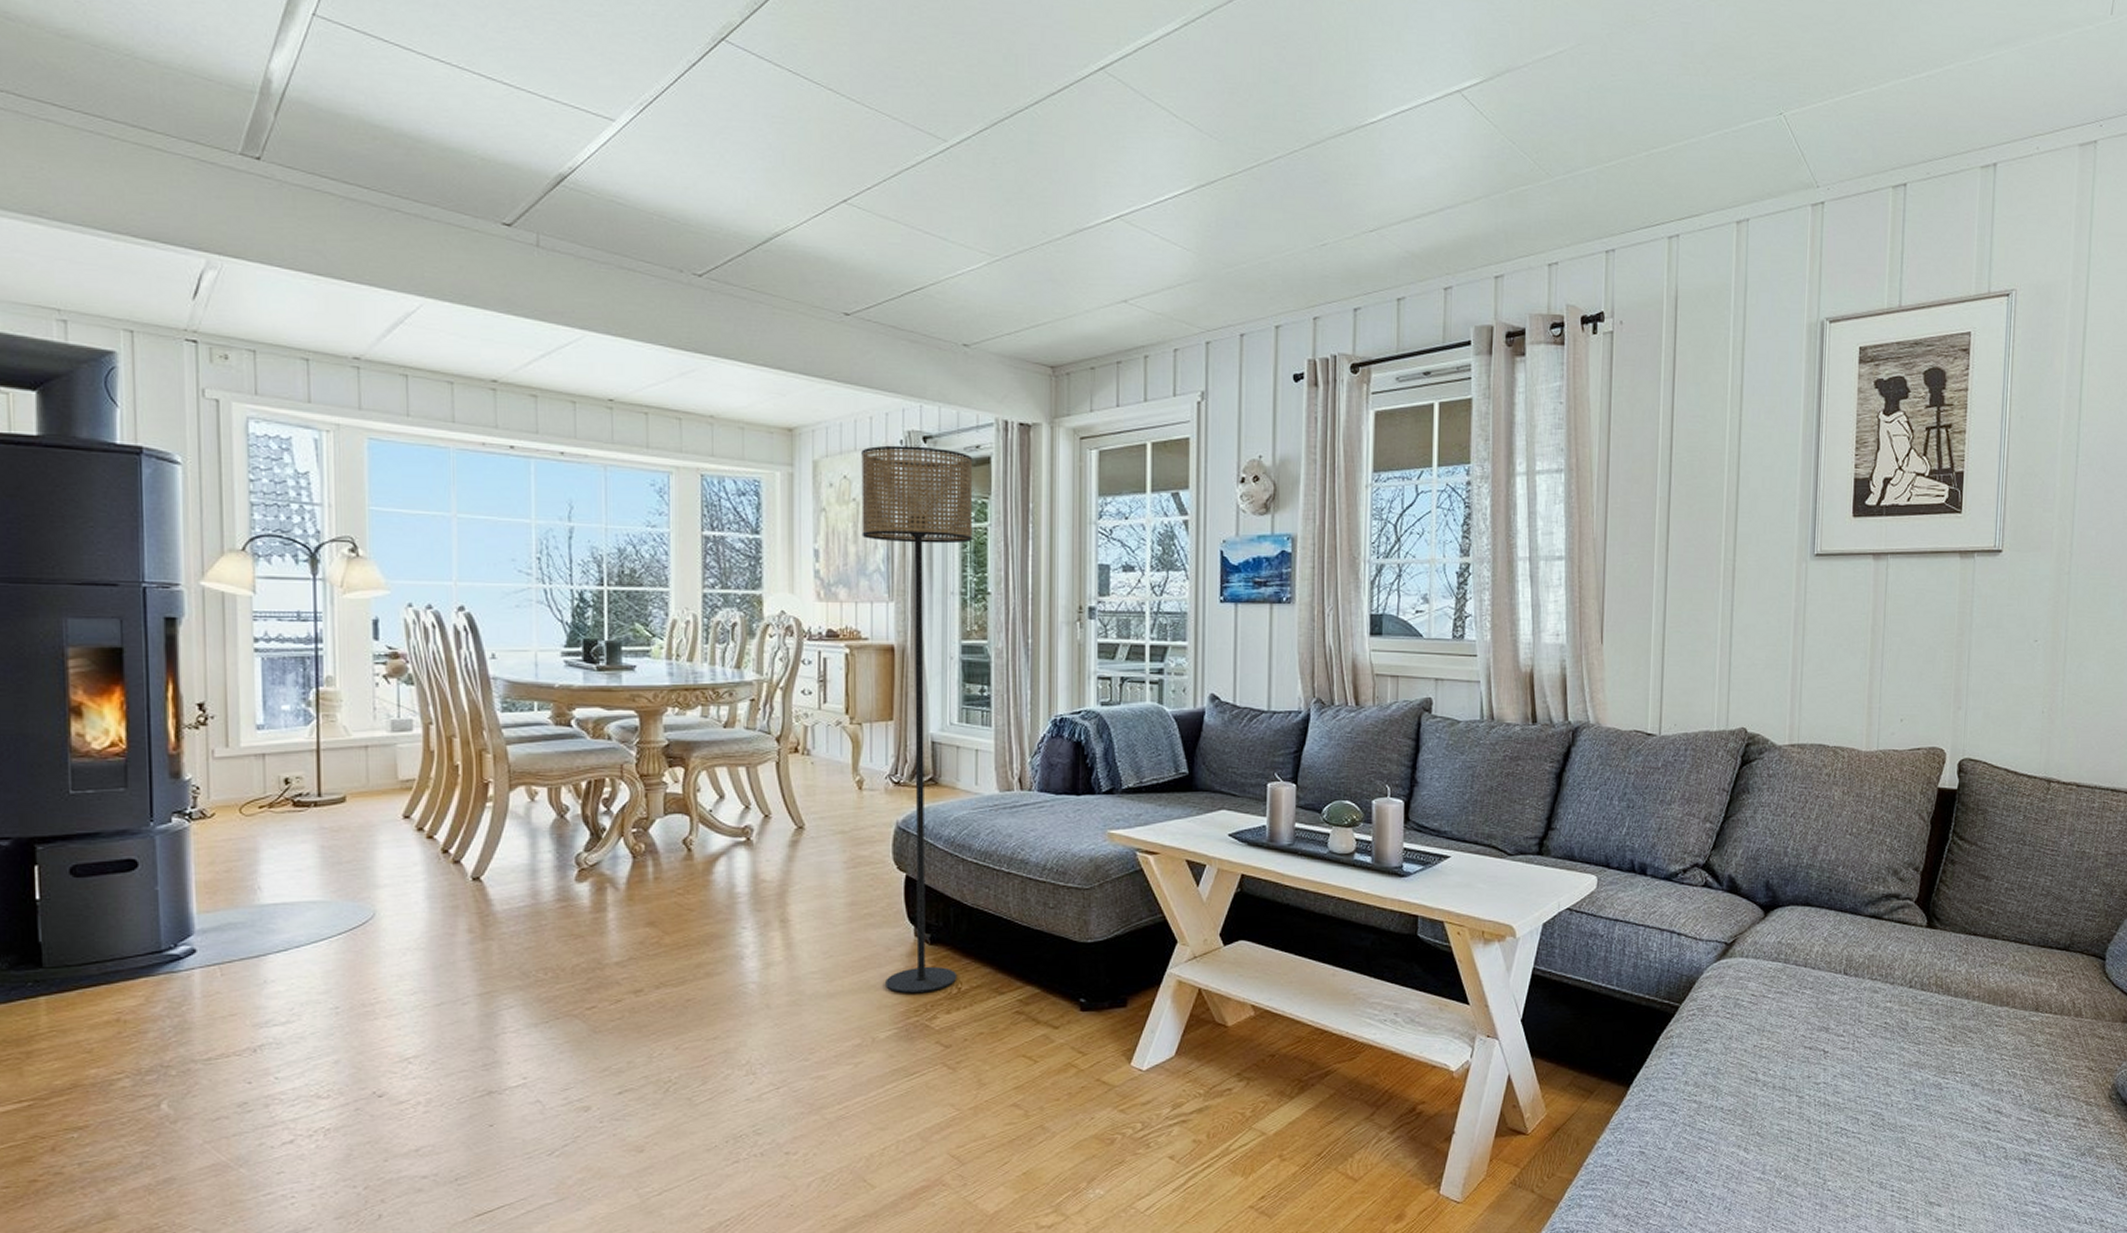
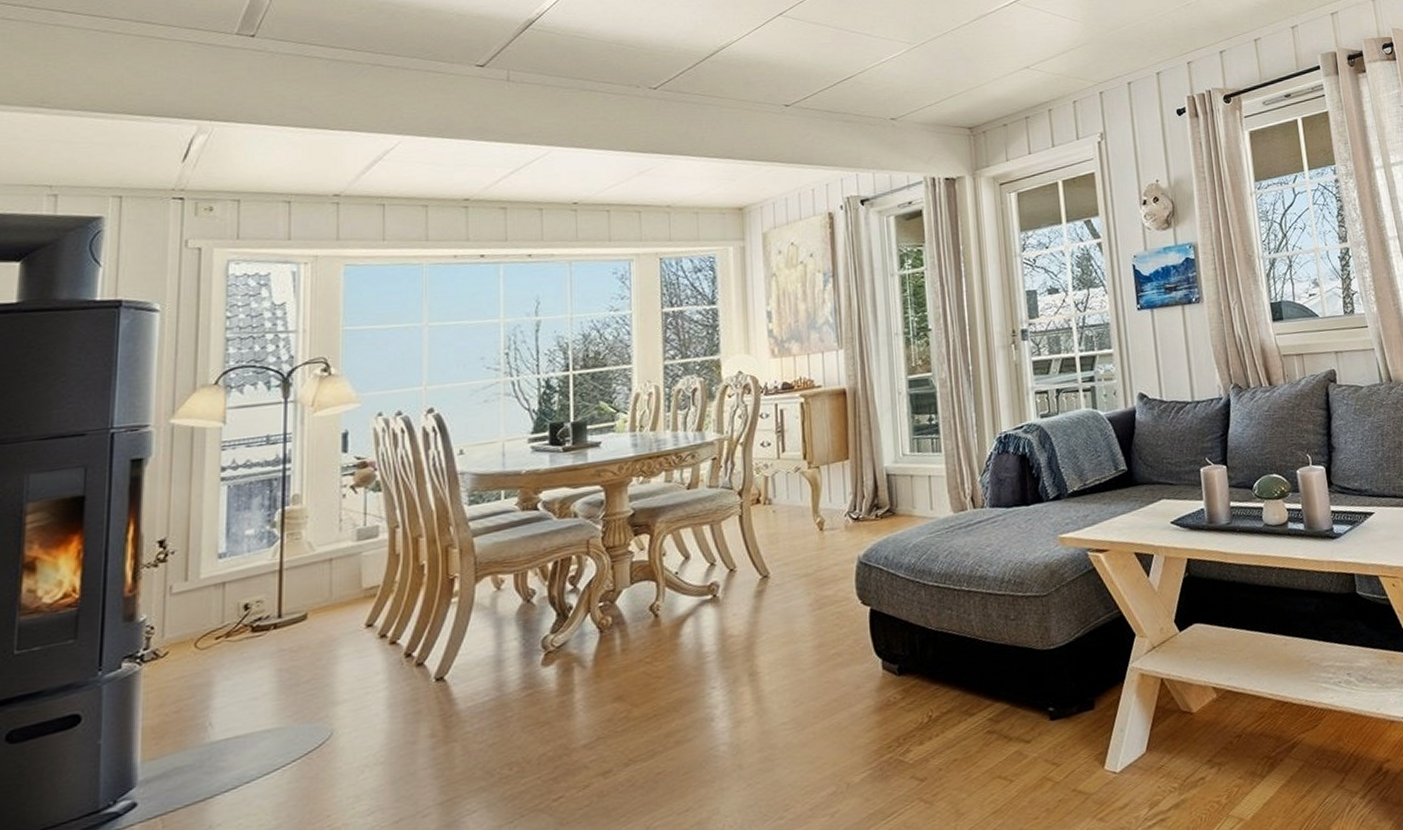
floor lamp: present [861,445,973,994] -> none [806,208,928,731]

